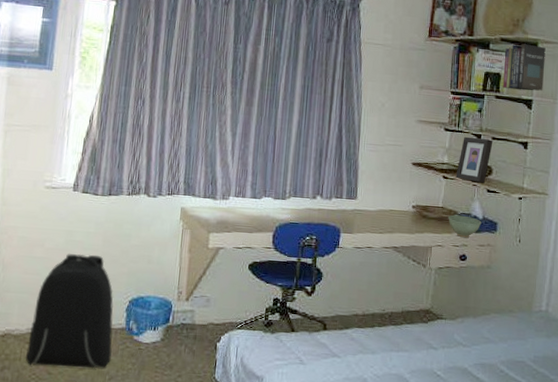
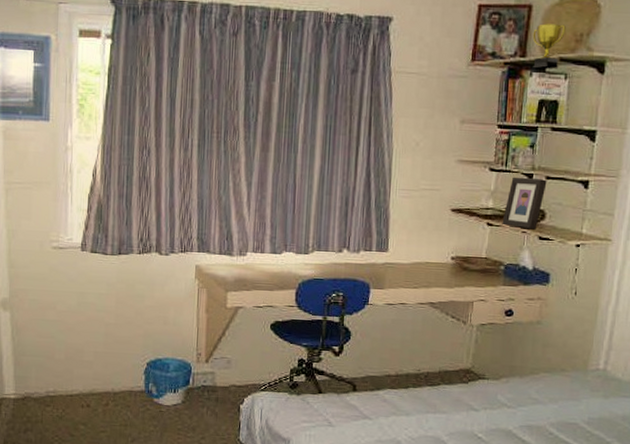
backpack: present [25,253,114,369] -> none [46,315,133,431]
bowl: present [448,215,482,238] -> none [492,266,532,292]
trophy: none [478,10,505,47] -> present [532,24,566,69]
books: present [503,43,546,91] -> none [561,63,615,120]

